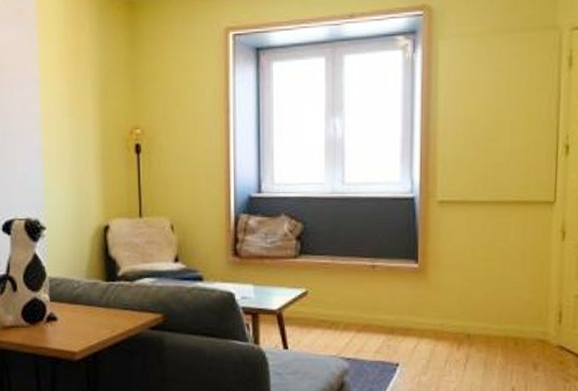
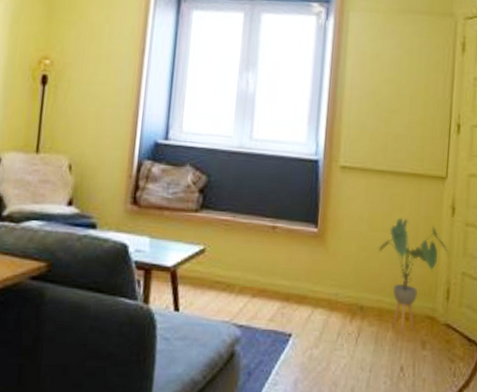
house plant: none [483,246,560,357] -> present [378,217,449,333]

